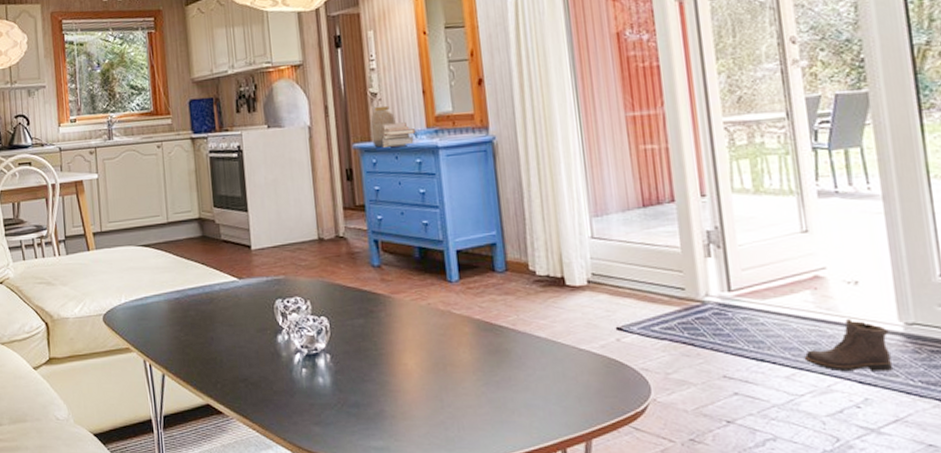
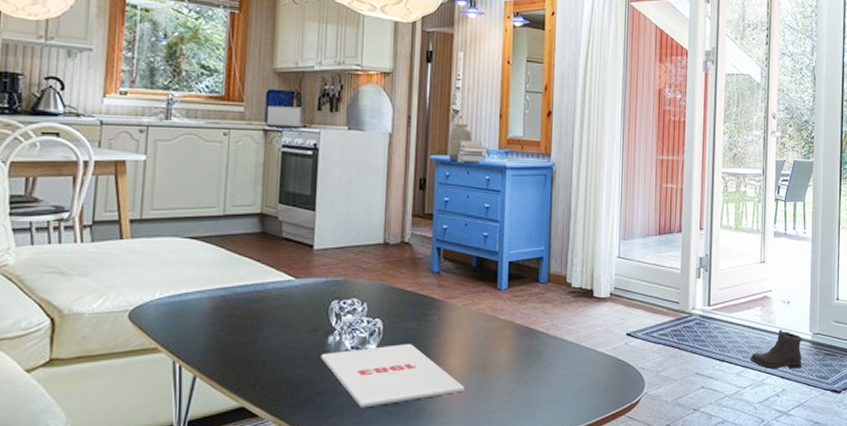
toaster: none [191,112,226,136] -> present [266,106,305,129]
magazine: none [273,342,427,409] -> present [321,344,466,408]

